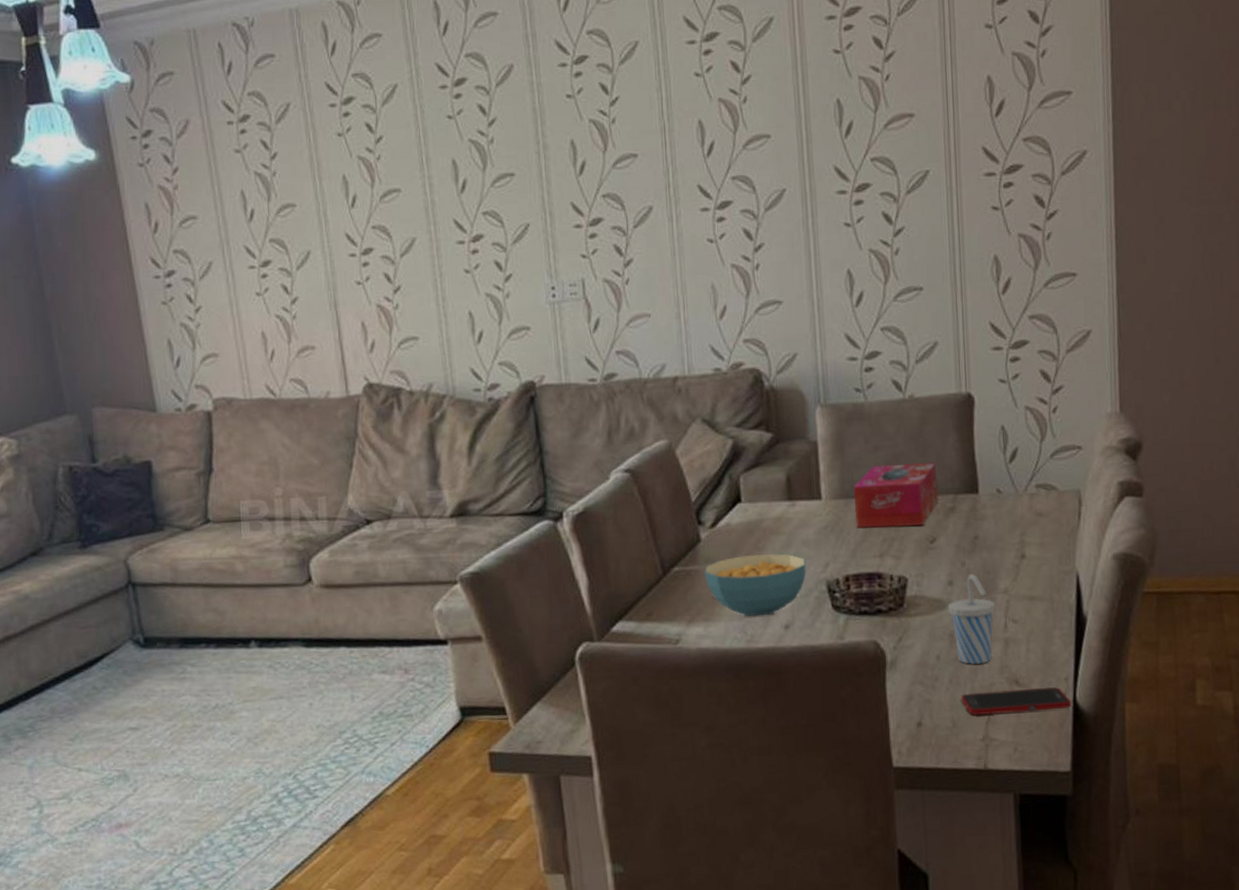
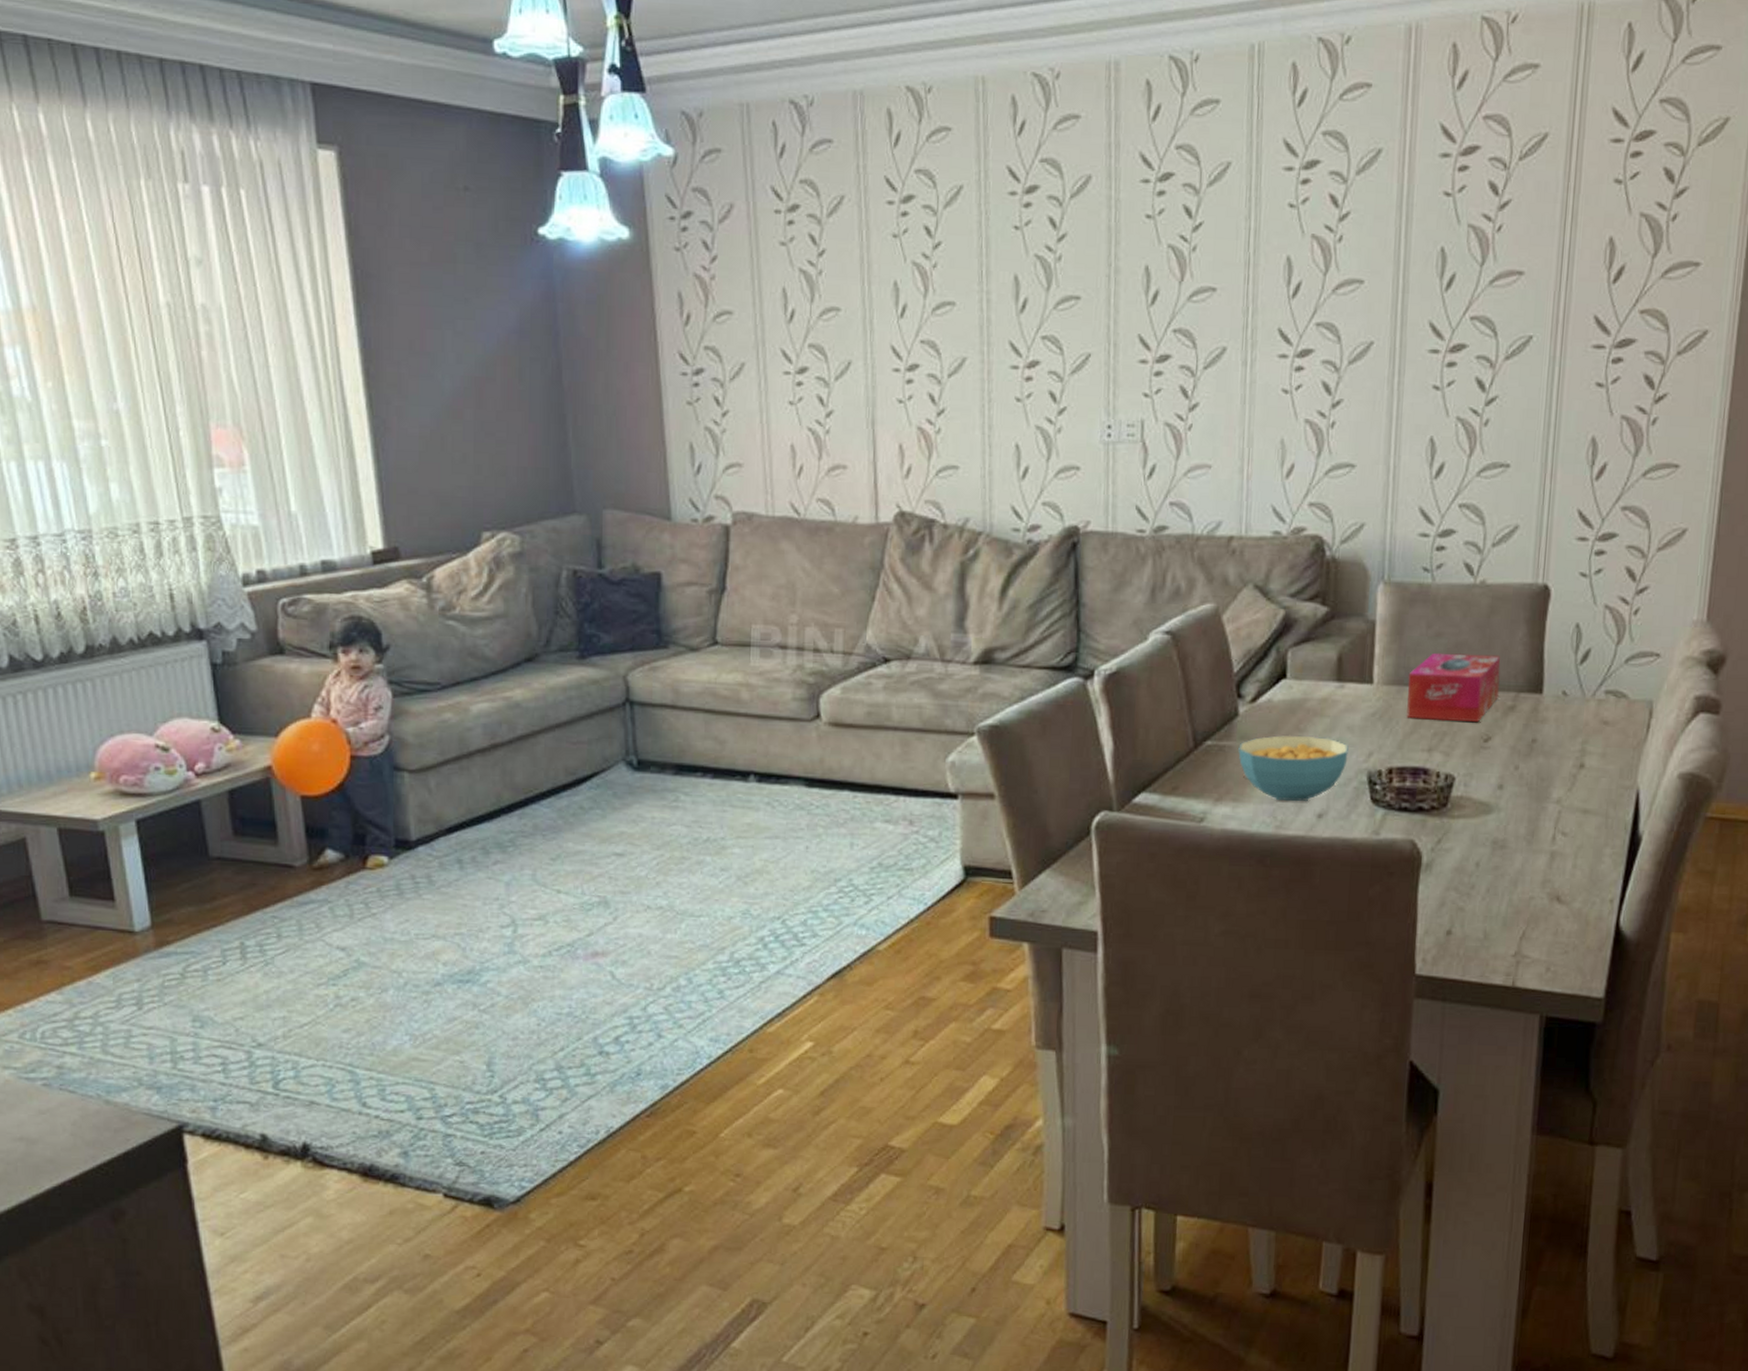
cup: present [948,573,996,664] -> none [1494,779,1546,876]
cell phone: present [961,686,1073,716] -> none [1497,905,1615,932]

